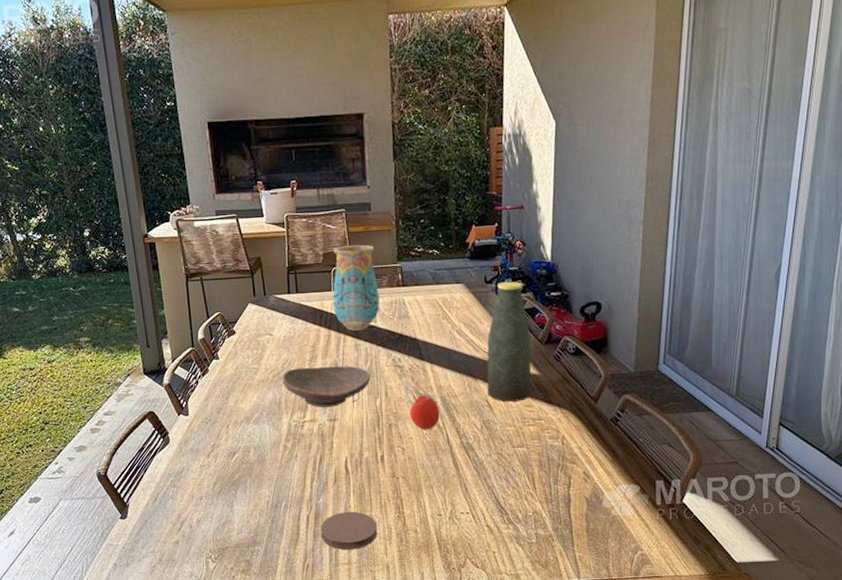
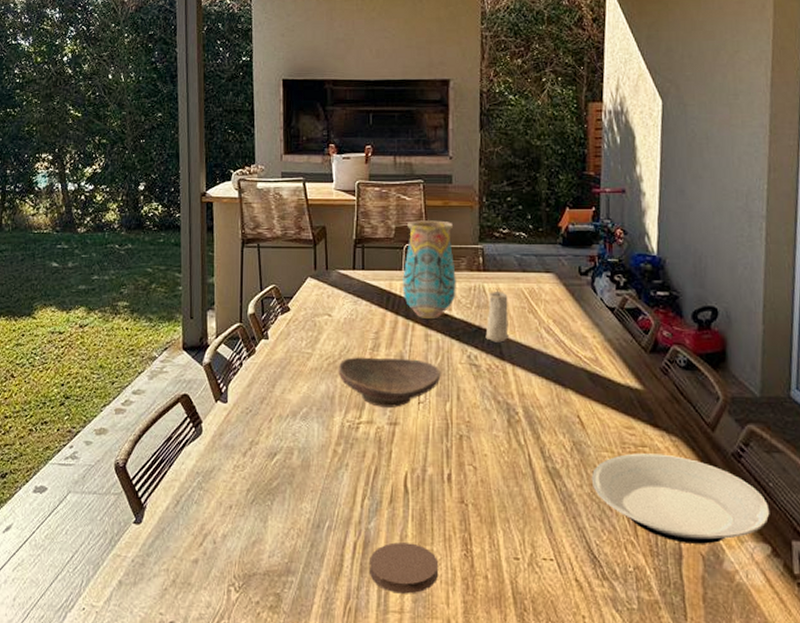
candle: none [407,300,427,346] -> present [485,288,509,343]
fruit: present [410,394,439,430] -> none [485,401,521,447]
bottle: present [487,281,532,402] -> none [579,274,634,421]
plate: none [498,424,640,491] -> present [591,453,770,544]

